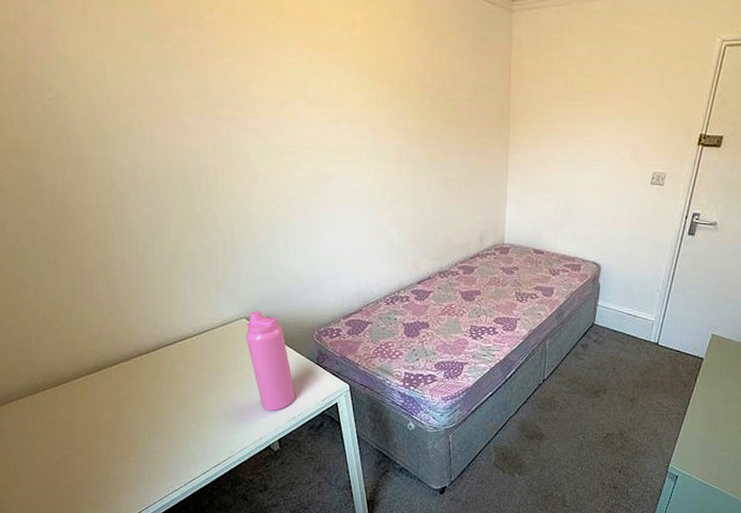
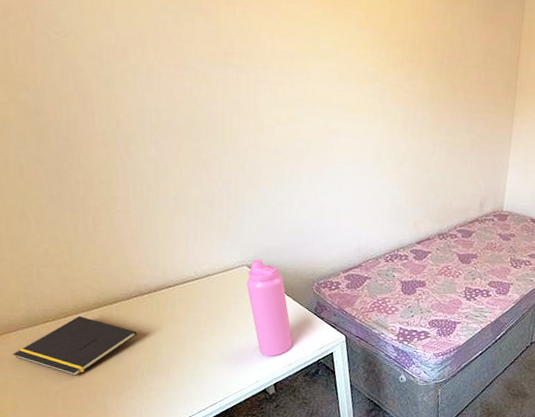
notepad: none [14,380,137,444] -> present [13,315,137,377]

